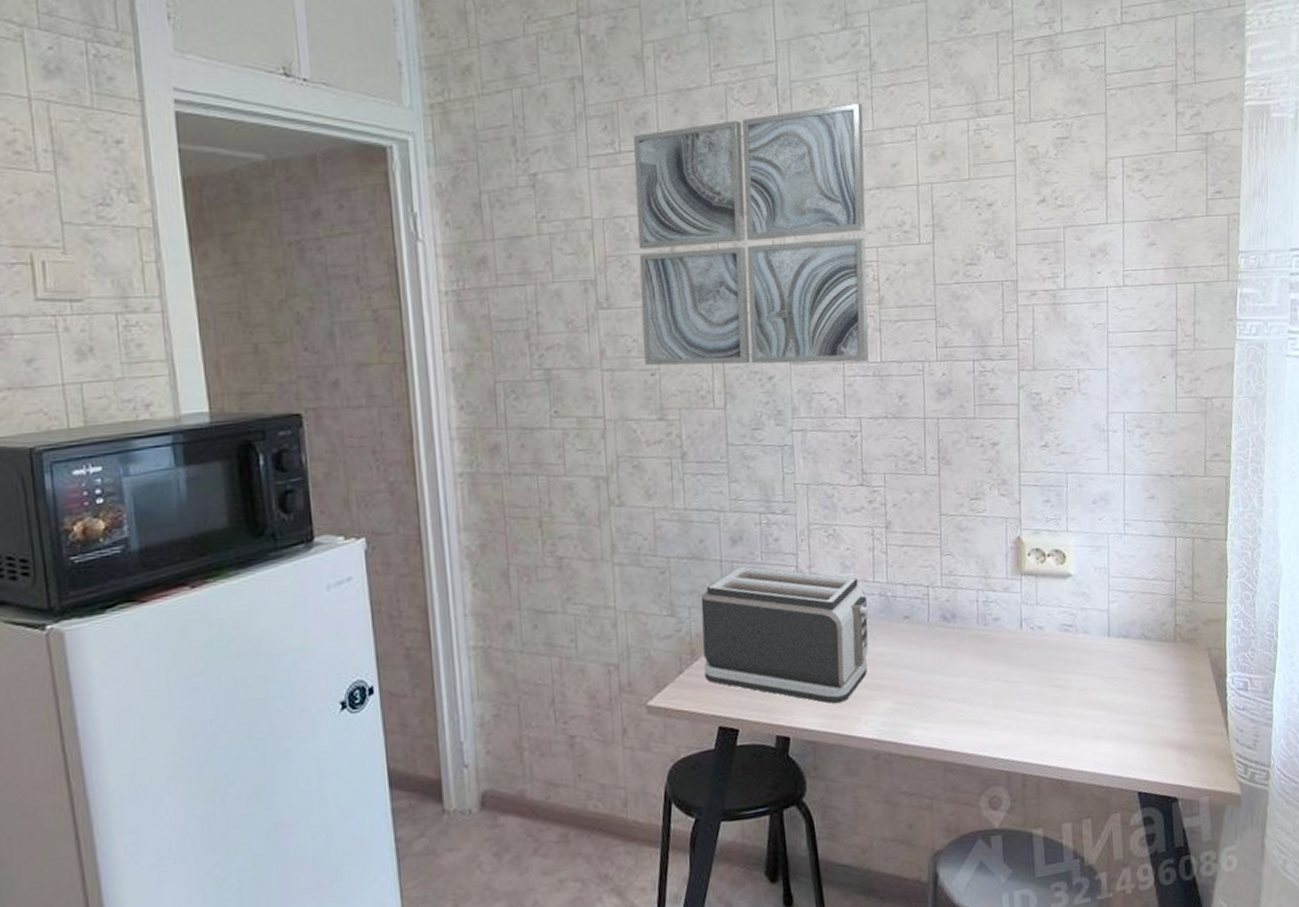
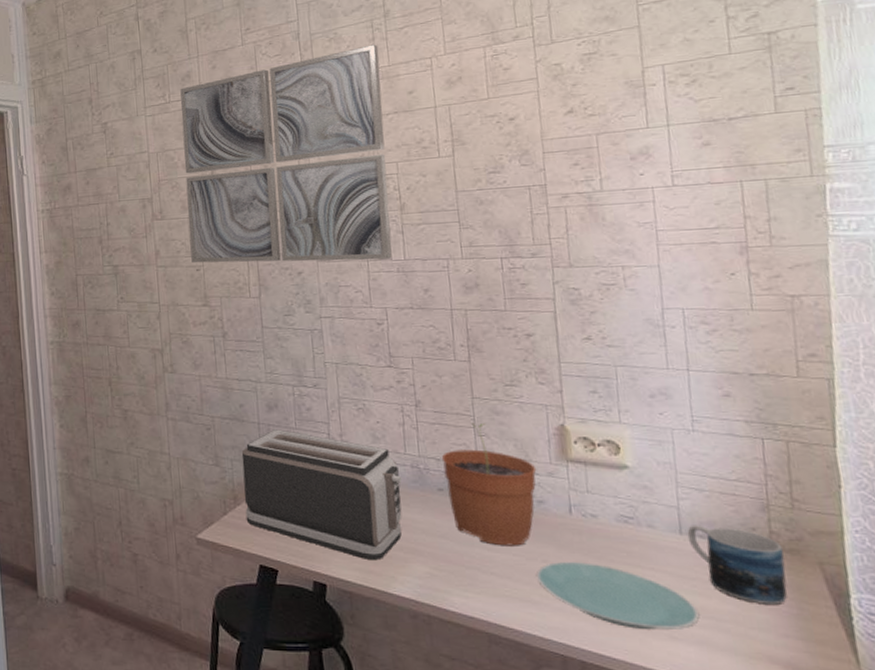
plant pot: none [908,542,995,670] -> present [441,423,537,546]
plate: none [988,675,1119,734] -> present [535,562,700,629]
mug: none [1114,625,1184,694] -> present [687,525,787,604]

